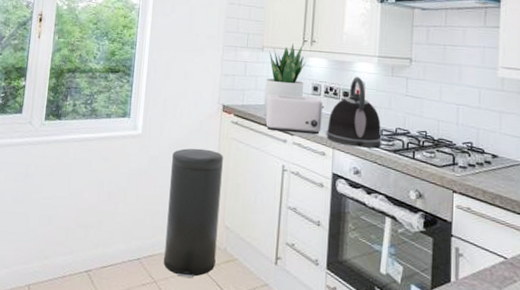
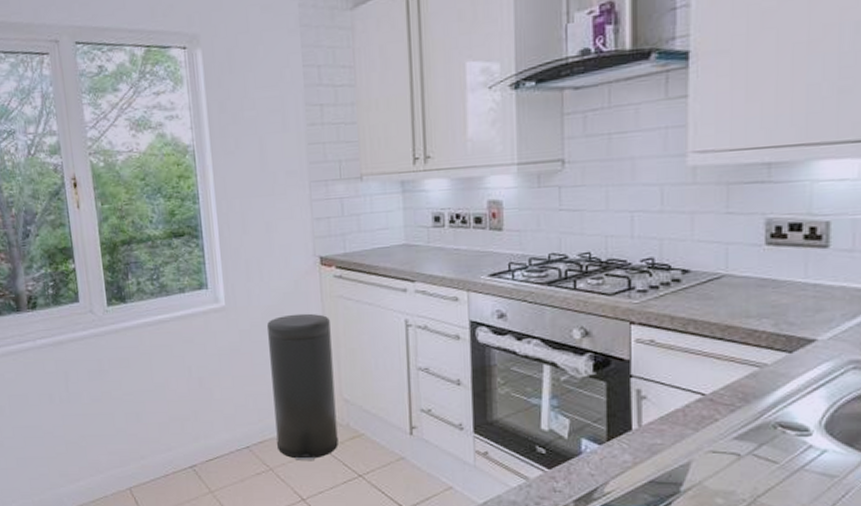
planter: present [263,43,306,117] -> none [369,164,422,264]
toaster: present [264,93,324,135] -> none [375,229,450,281]
kettle: present [326,77,383,148] -> none [456,195,532,286]

